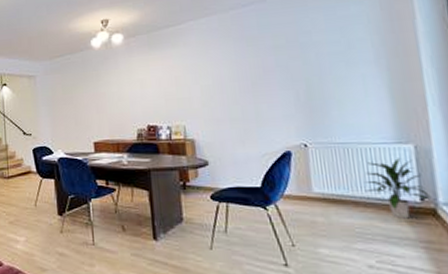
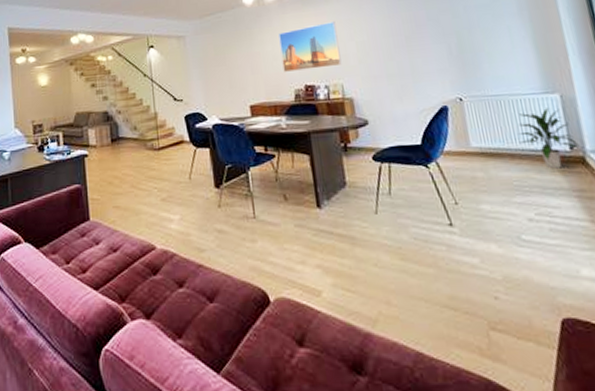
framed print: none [124,64,185,112] -> present [278,20,342,72]

